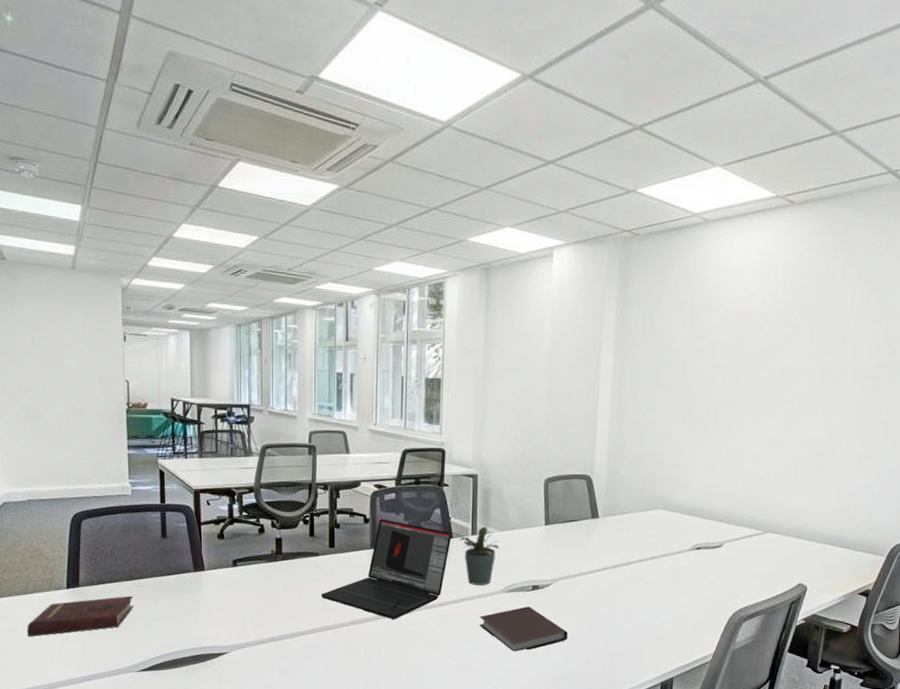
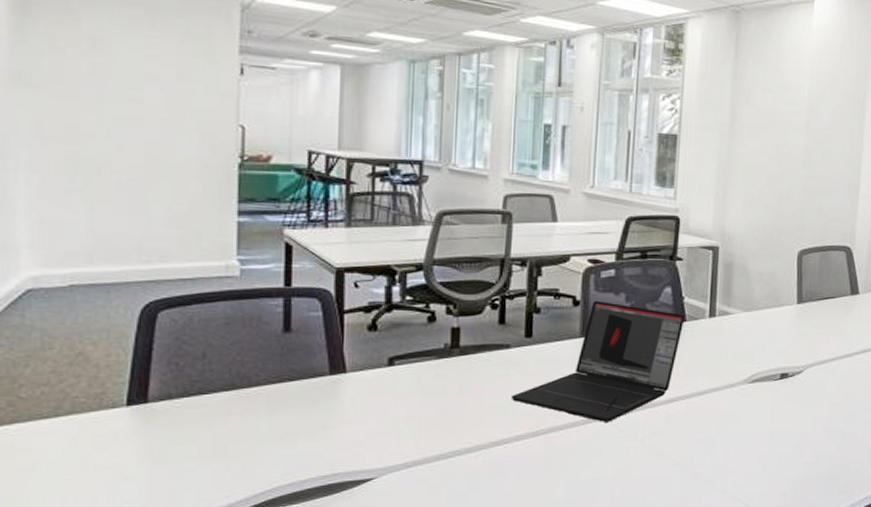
hardback book: present [27,595,134,636] -> none [56,410,235,476]
potted plant: present [457,526,499,585] -> none [692,307,743,376]
notebook: present [479,606,569,652] -> none [715,398,821,452]

